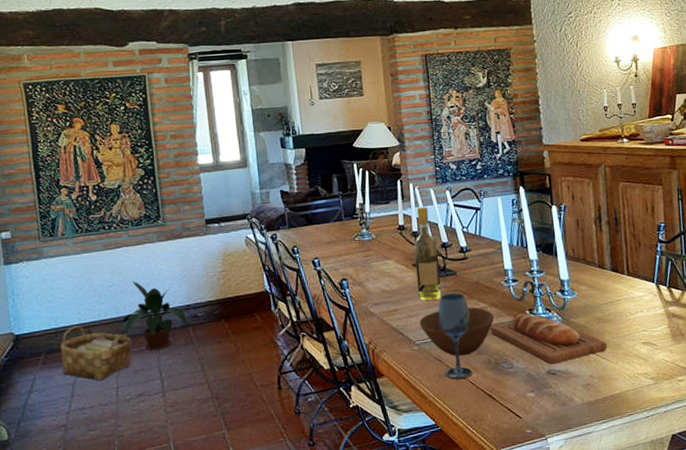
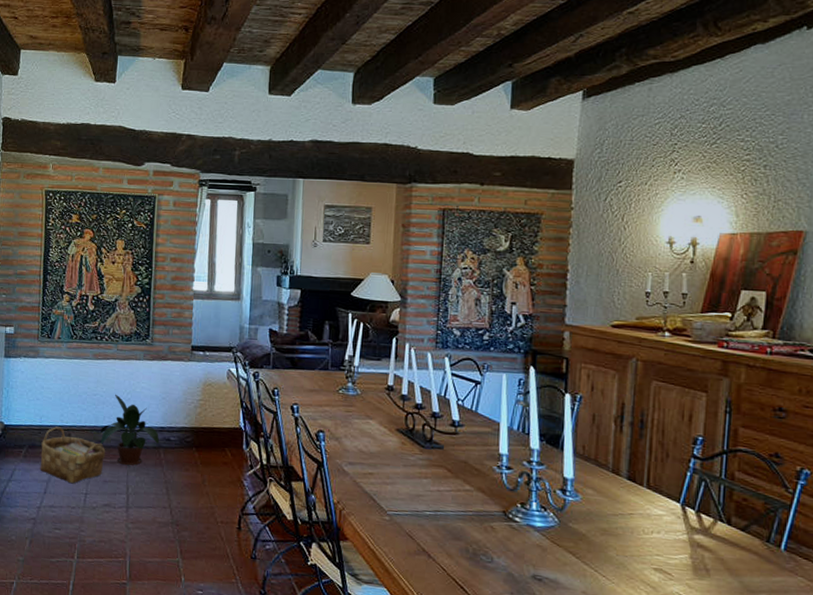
bottle: present [414,207,442,301] -> none [398,370,426,472]
bowl: present [419,307,495,356] -> none [394,483,480,538]
wineglass: present [438,293,473,379] -> none [414,467,452,562]
bread loaf: present [489,313,608,364] -> none [472,506,610,570]

